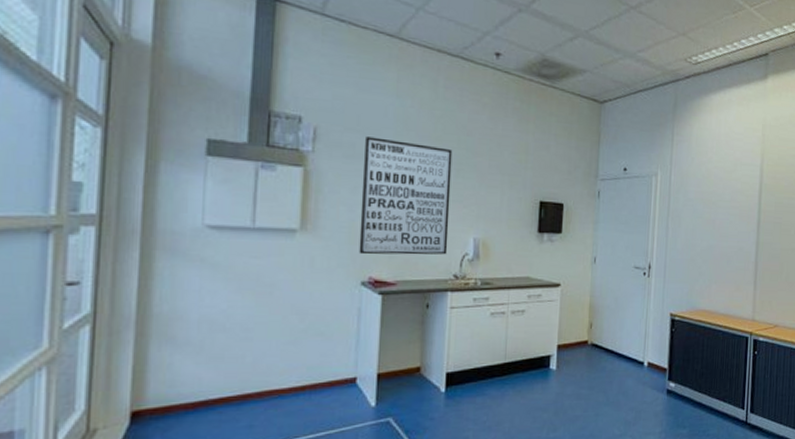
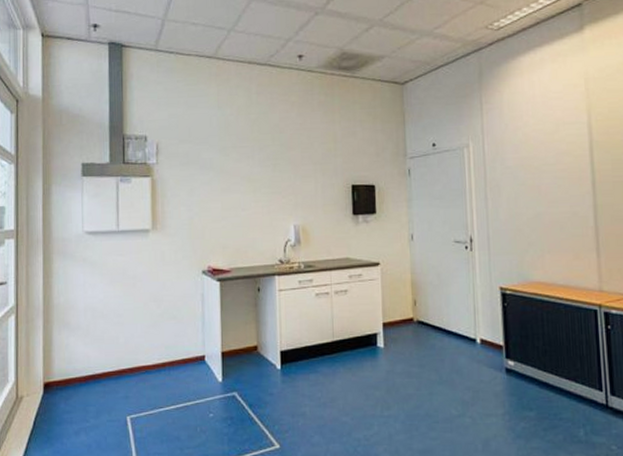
wall art: present [359,136,453,255] -> none [196,145,272,247]

